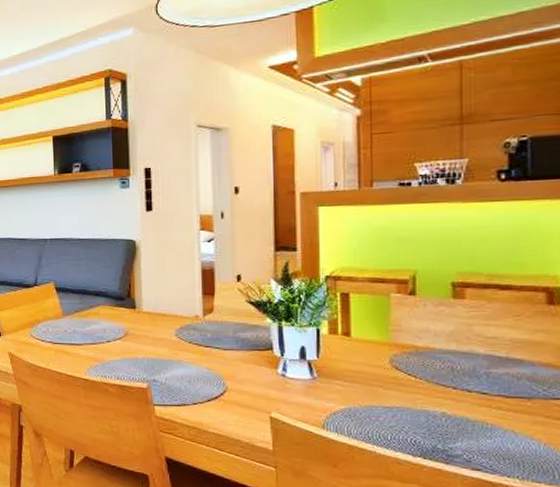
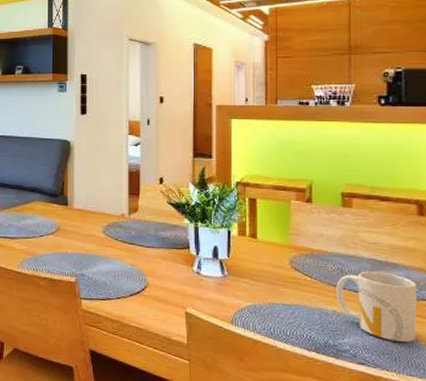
mug: none [446,368,546,446] -> present [336,271,417,342]

